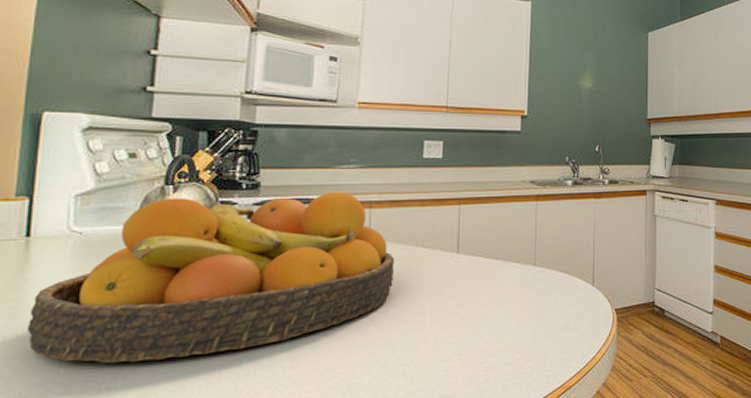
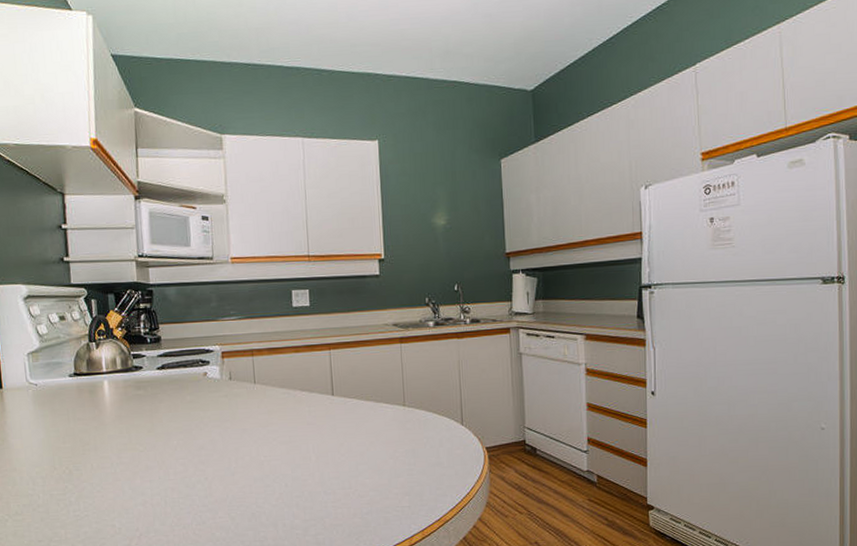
fruit bowl: present [26,191,395,364] -> none [12,341,279,490]

